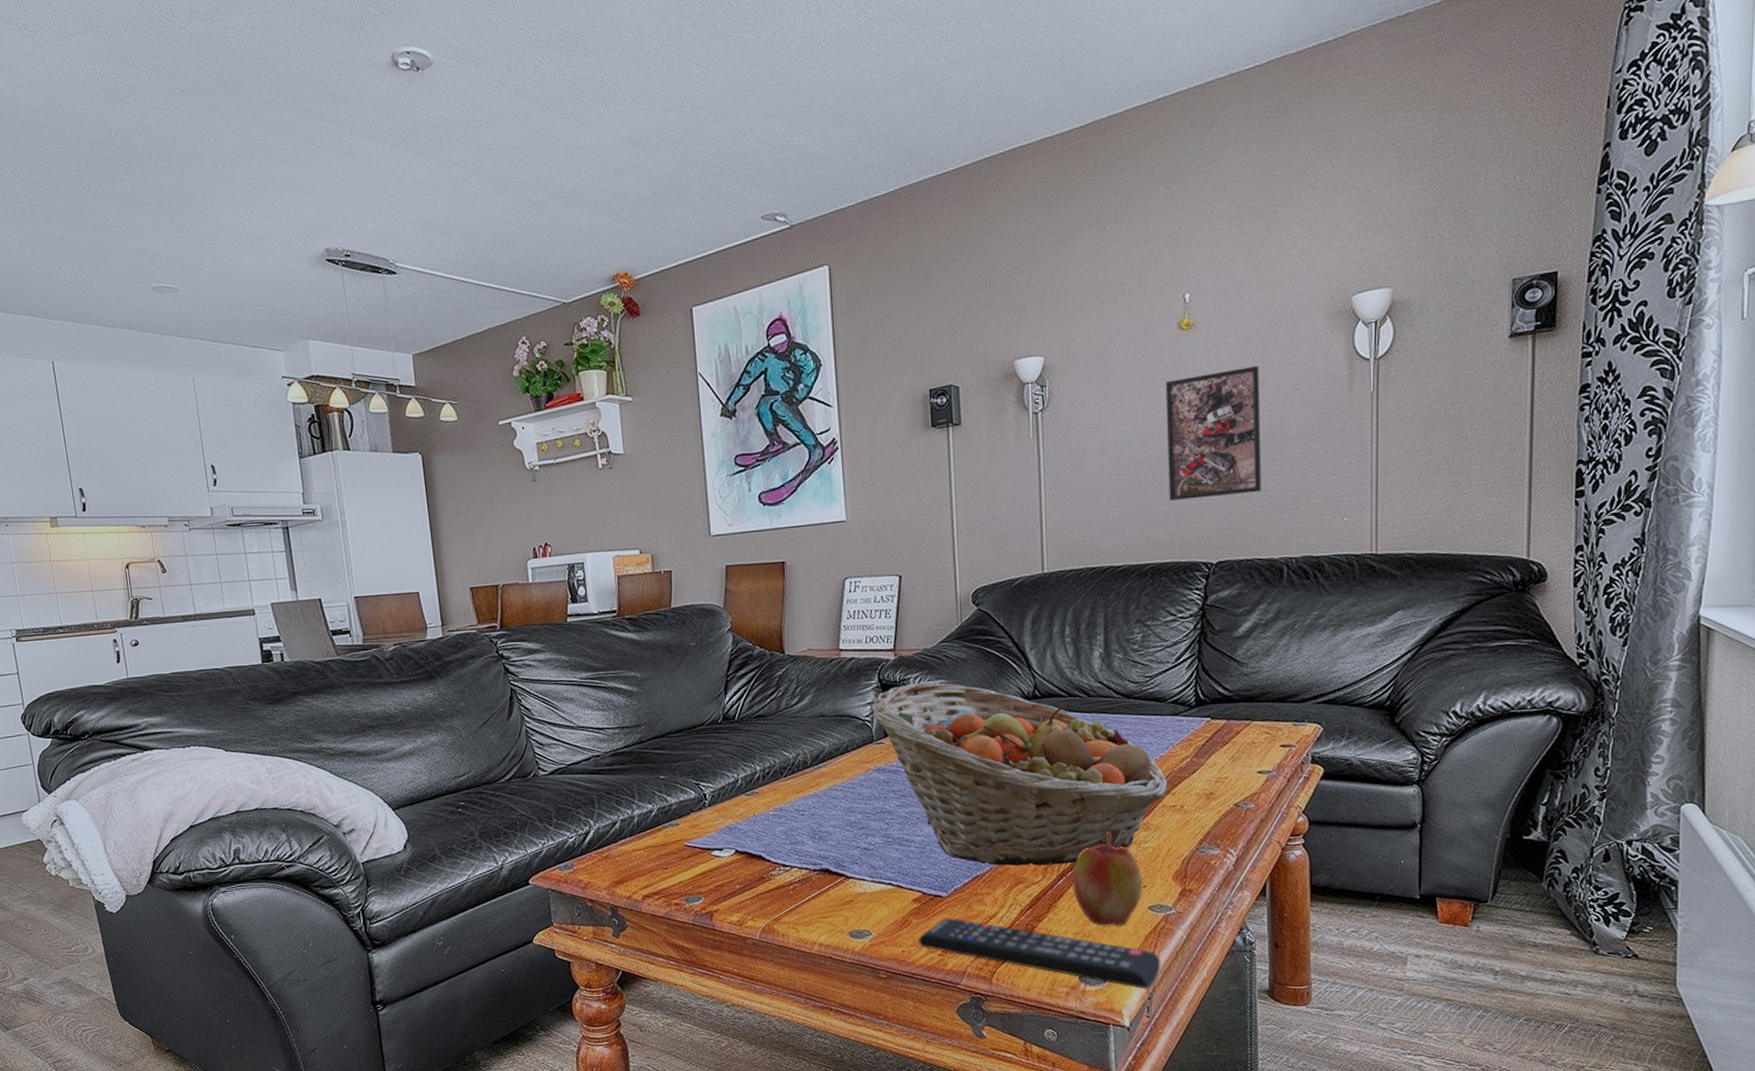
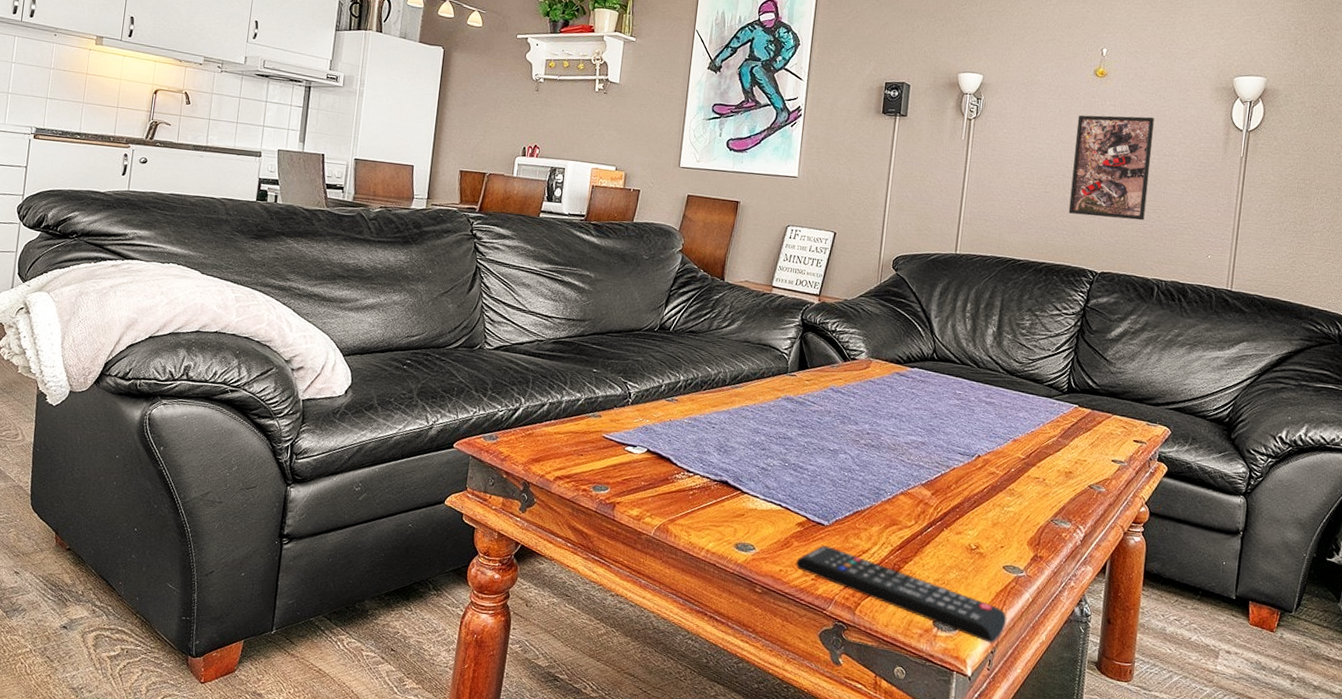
fruit basket: present [872,681,1168,866] -> none [791,327,1035,514]
apple: present [1072,832,1143,927] -> none [939,491,1002,581]

